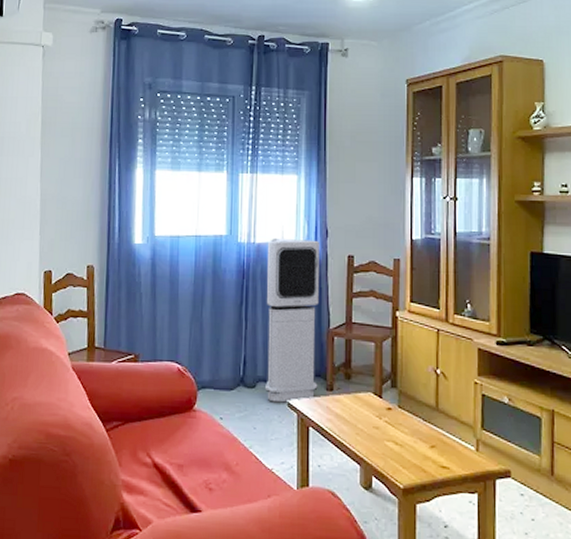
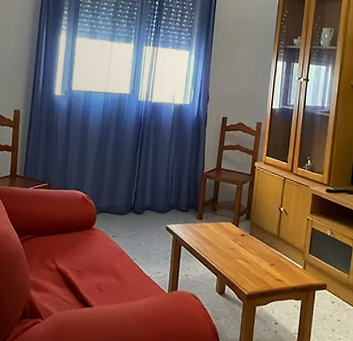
air purifier: present [265,237,319,403] -> none [150,99,202,227]

